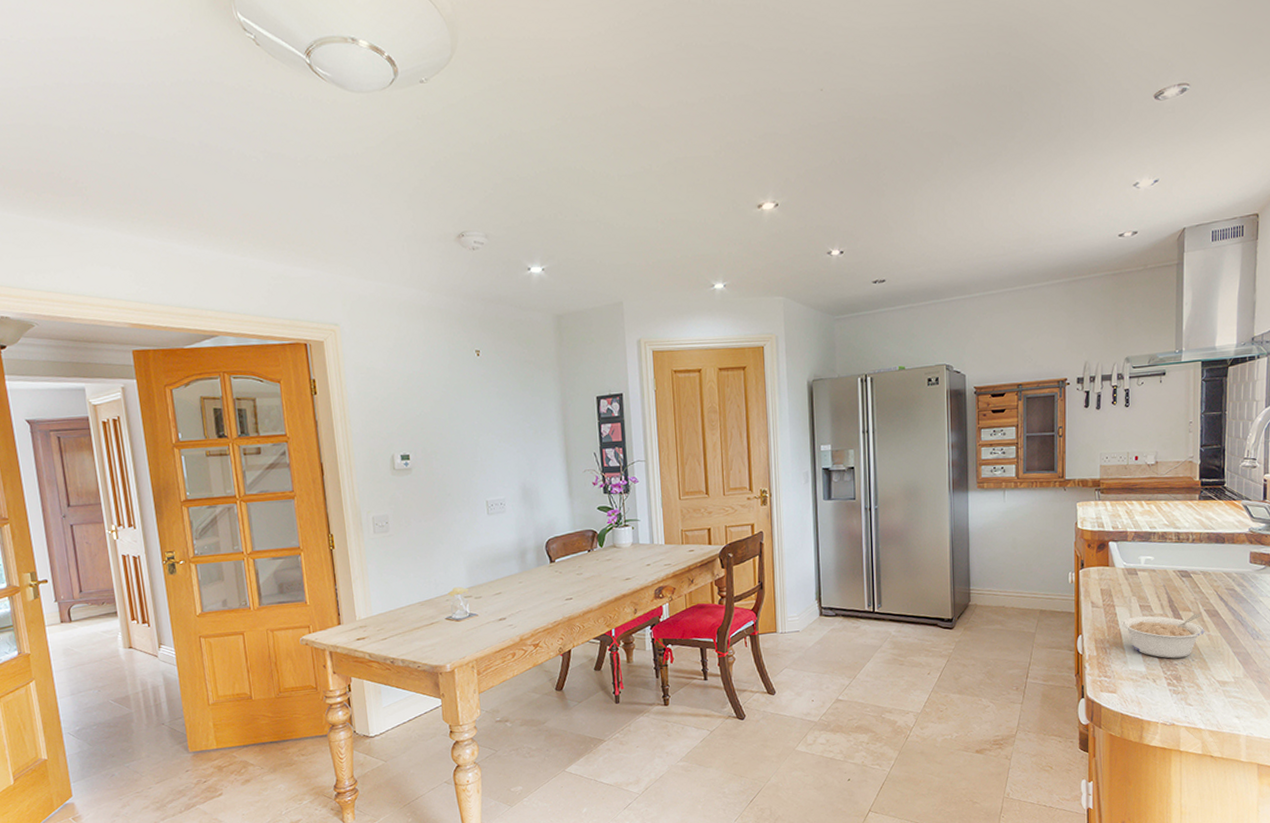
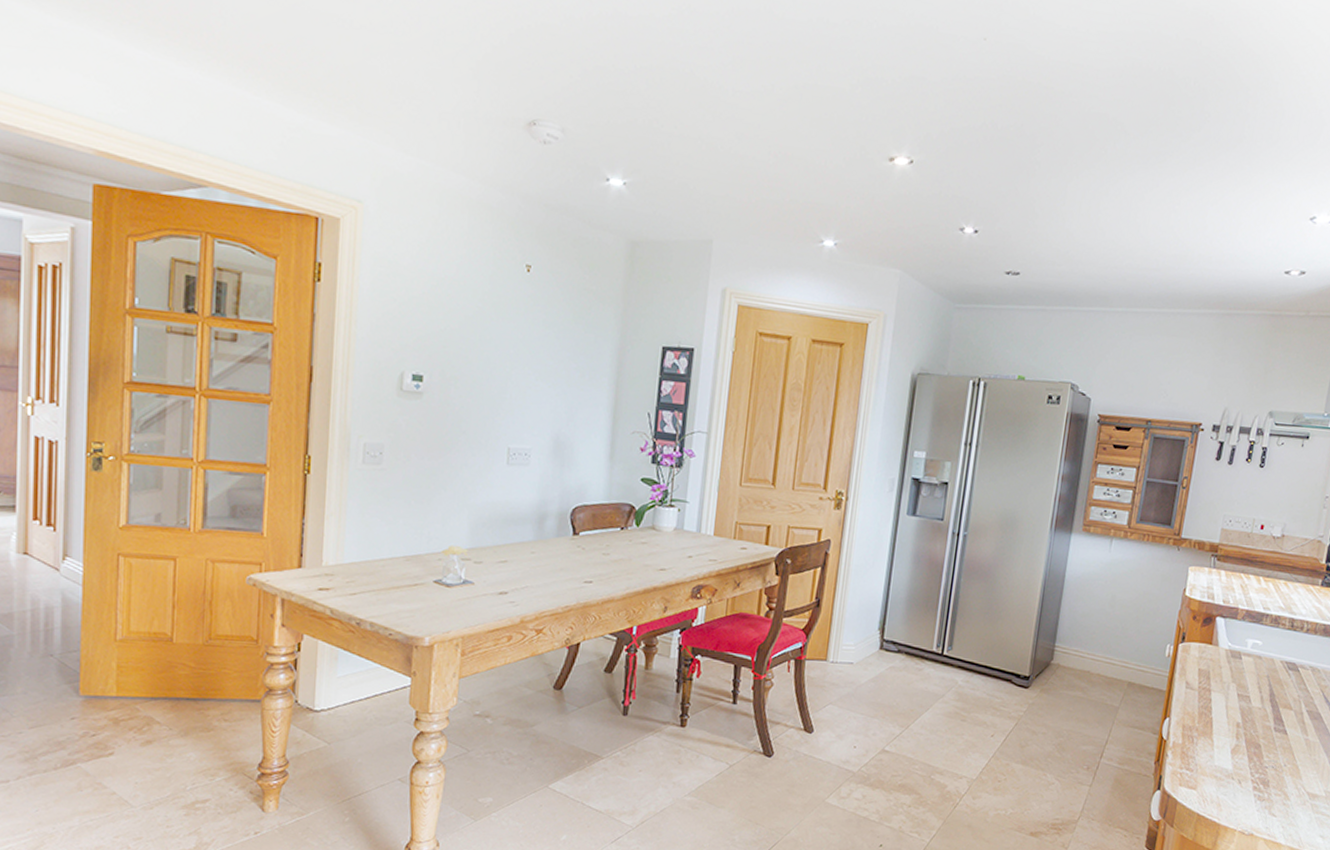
legume: present [1121,613,1205,659] -> none [1214,705,1303,761]

